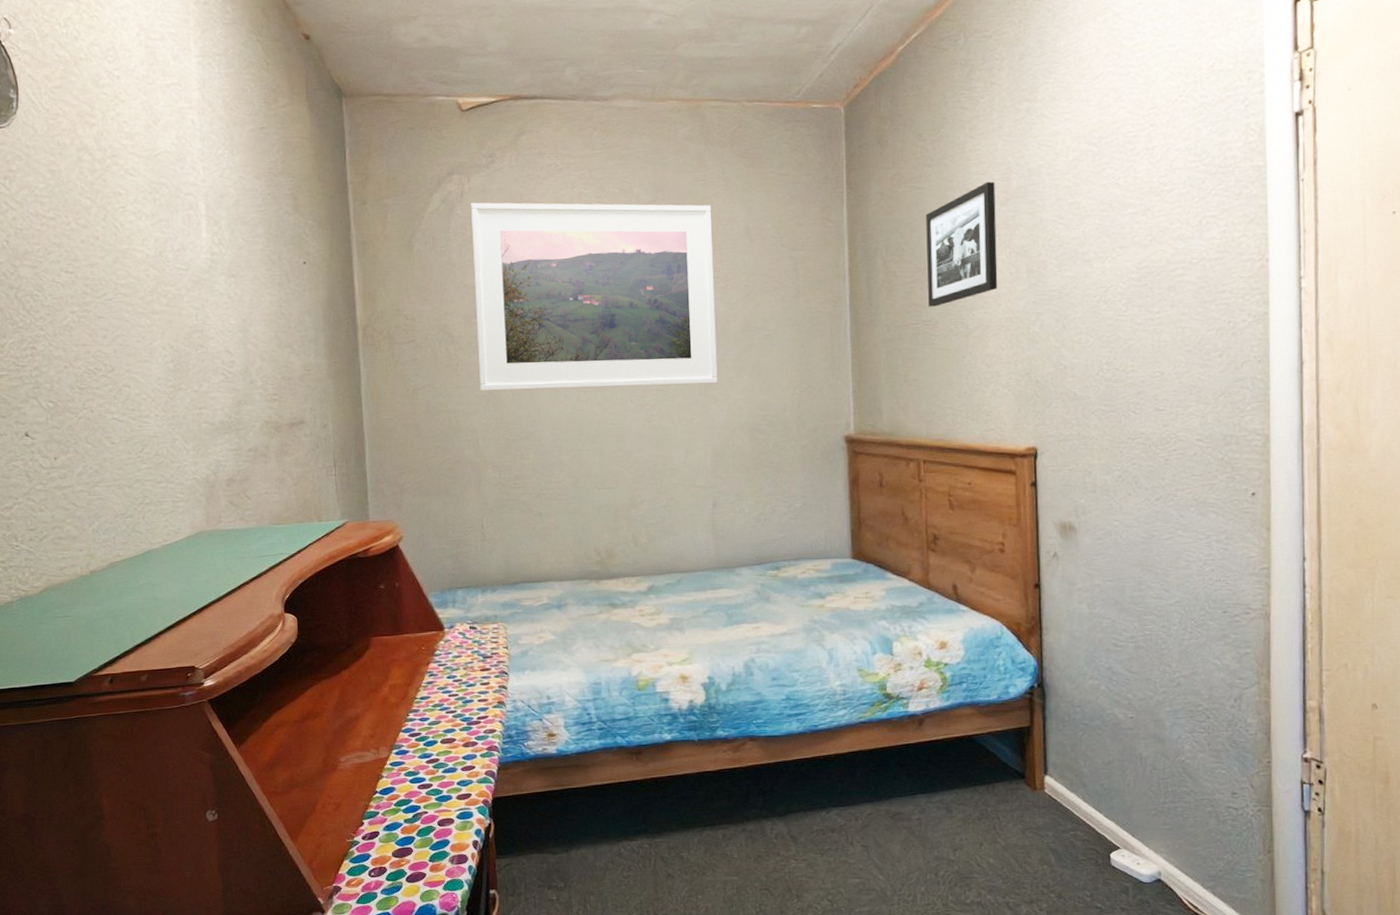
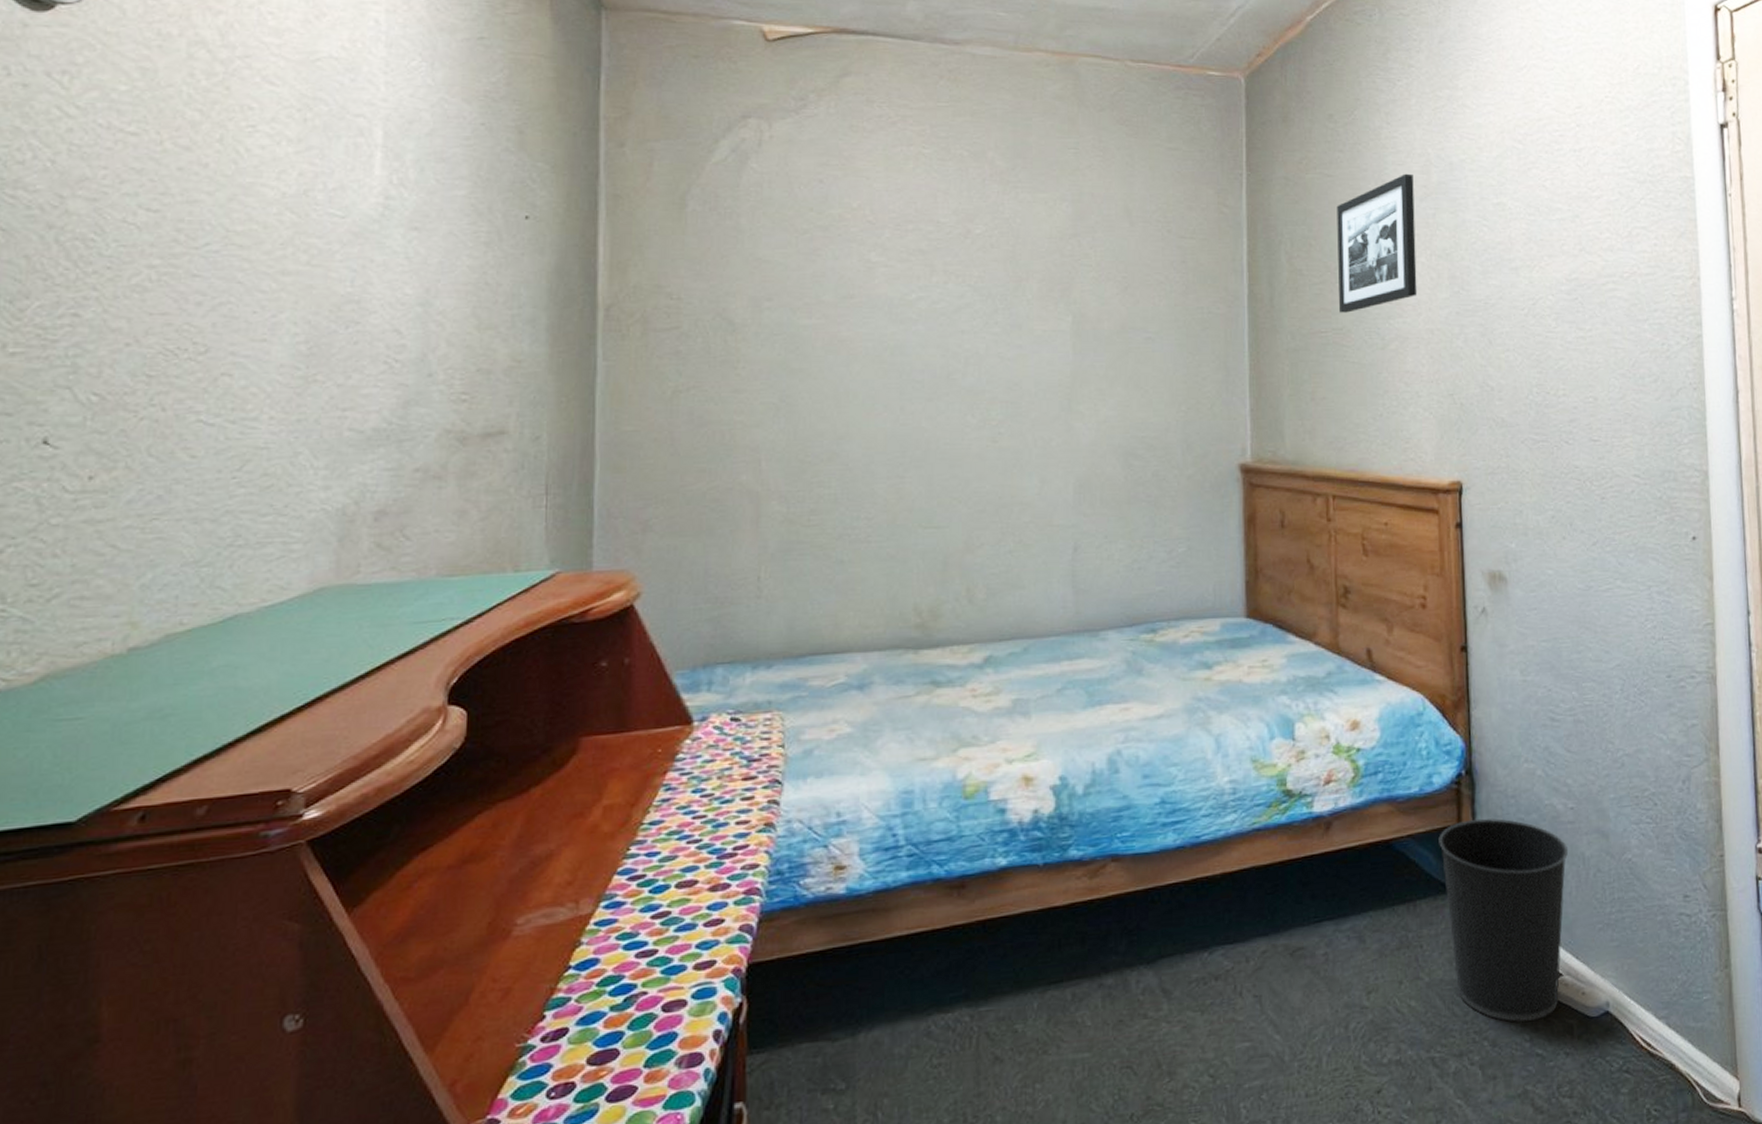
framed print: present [471,202,718,392] -> none [768,154,1085,398]
wastebasket: none [1014,722,1127,882] -> present [1438,818,1568,1023]

